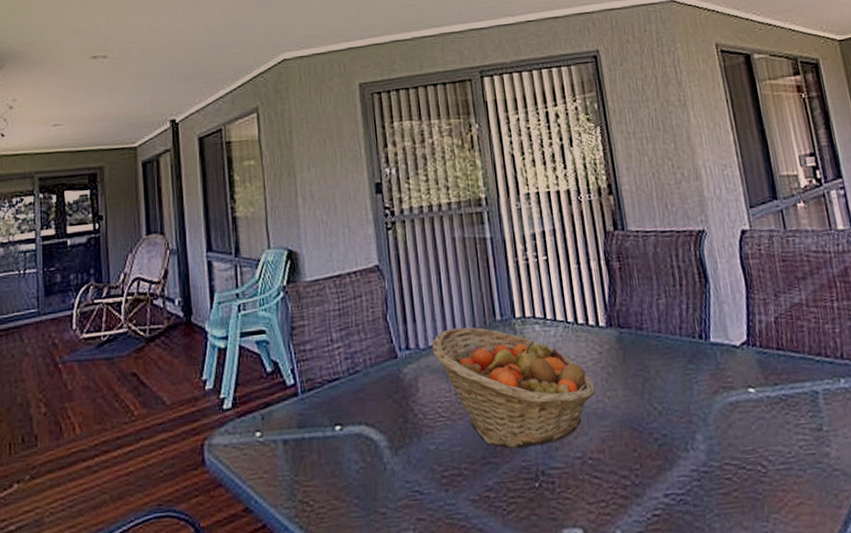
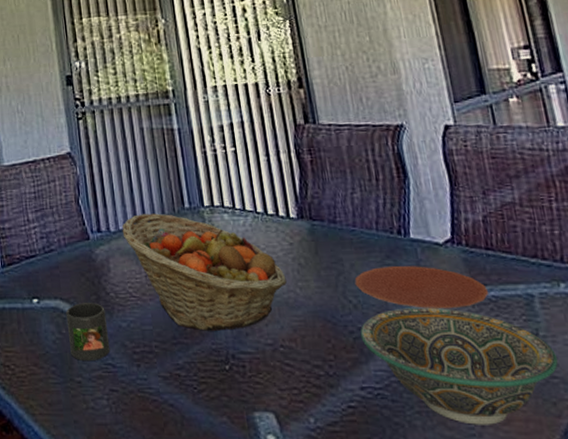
mug: none [370,426,418,491] -> present [65,303,111,362]
plate: none [659,369,780,411] -> present [354,265,489,309]
bowl: none [664,409,839,523] -> present [360,307,559,425]

